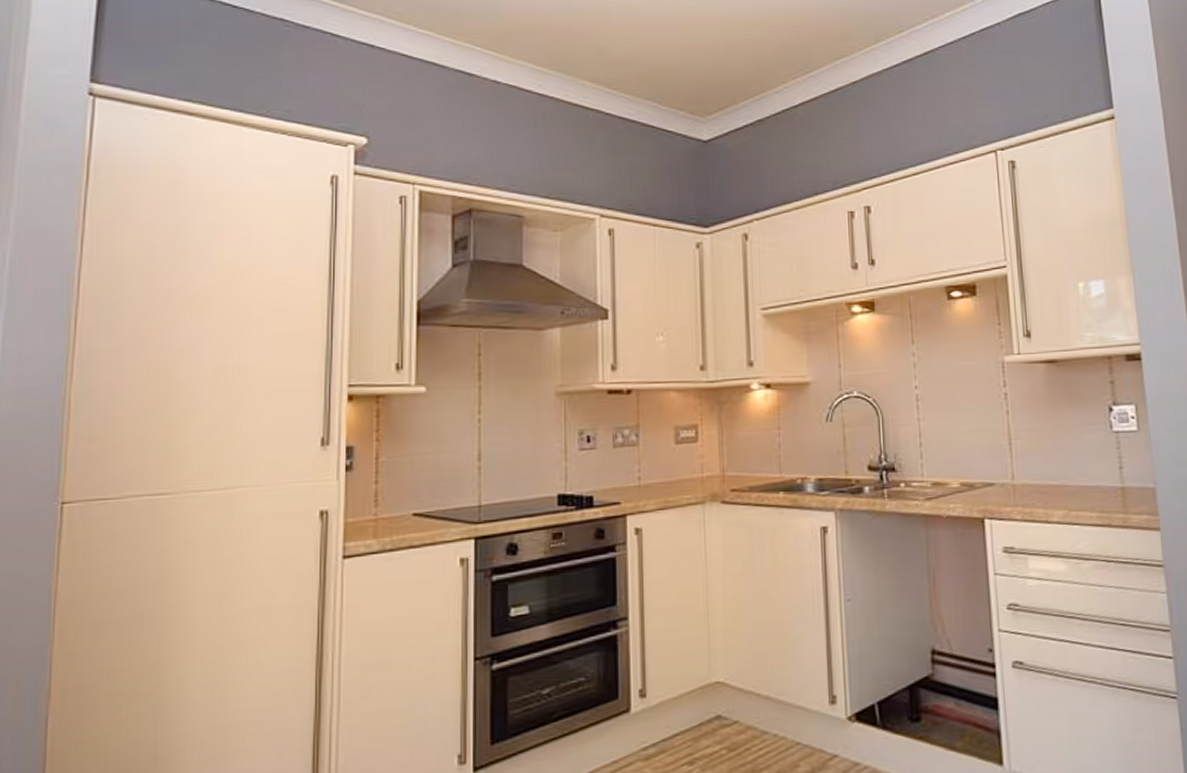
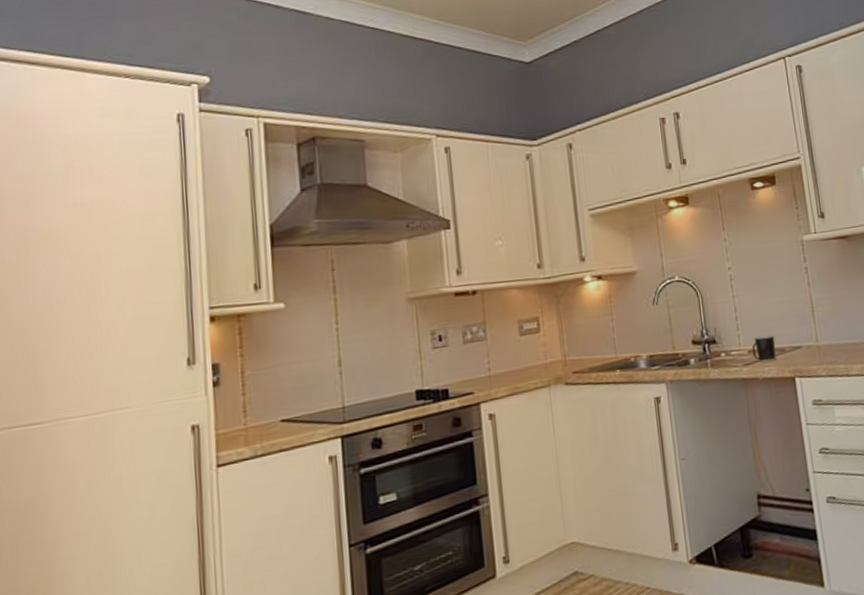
mug: none [936,468,964,499] -> present [752,335,776,363]

